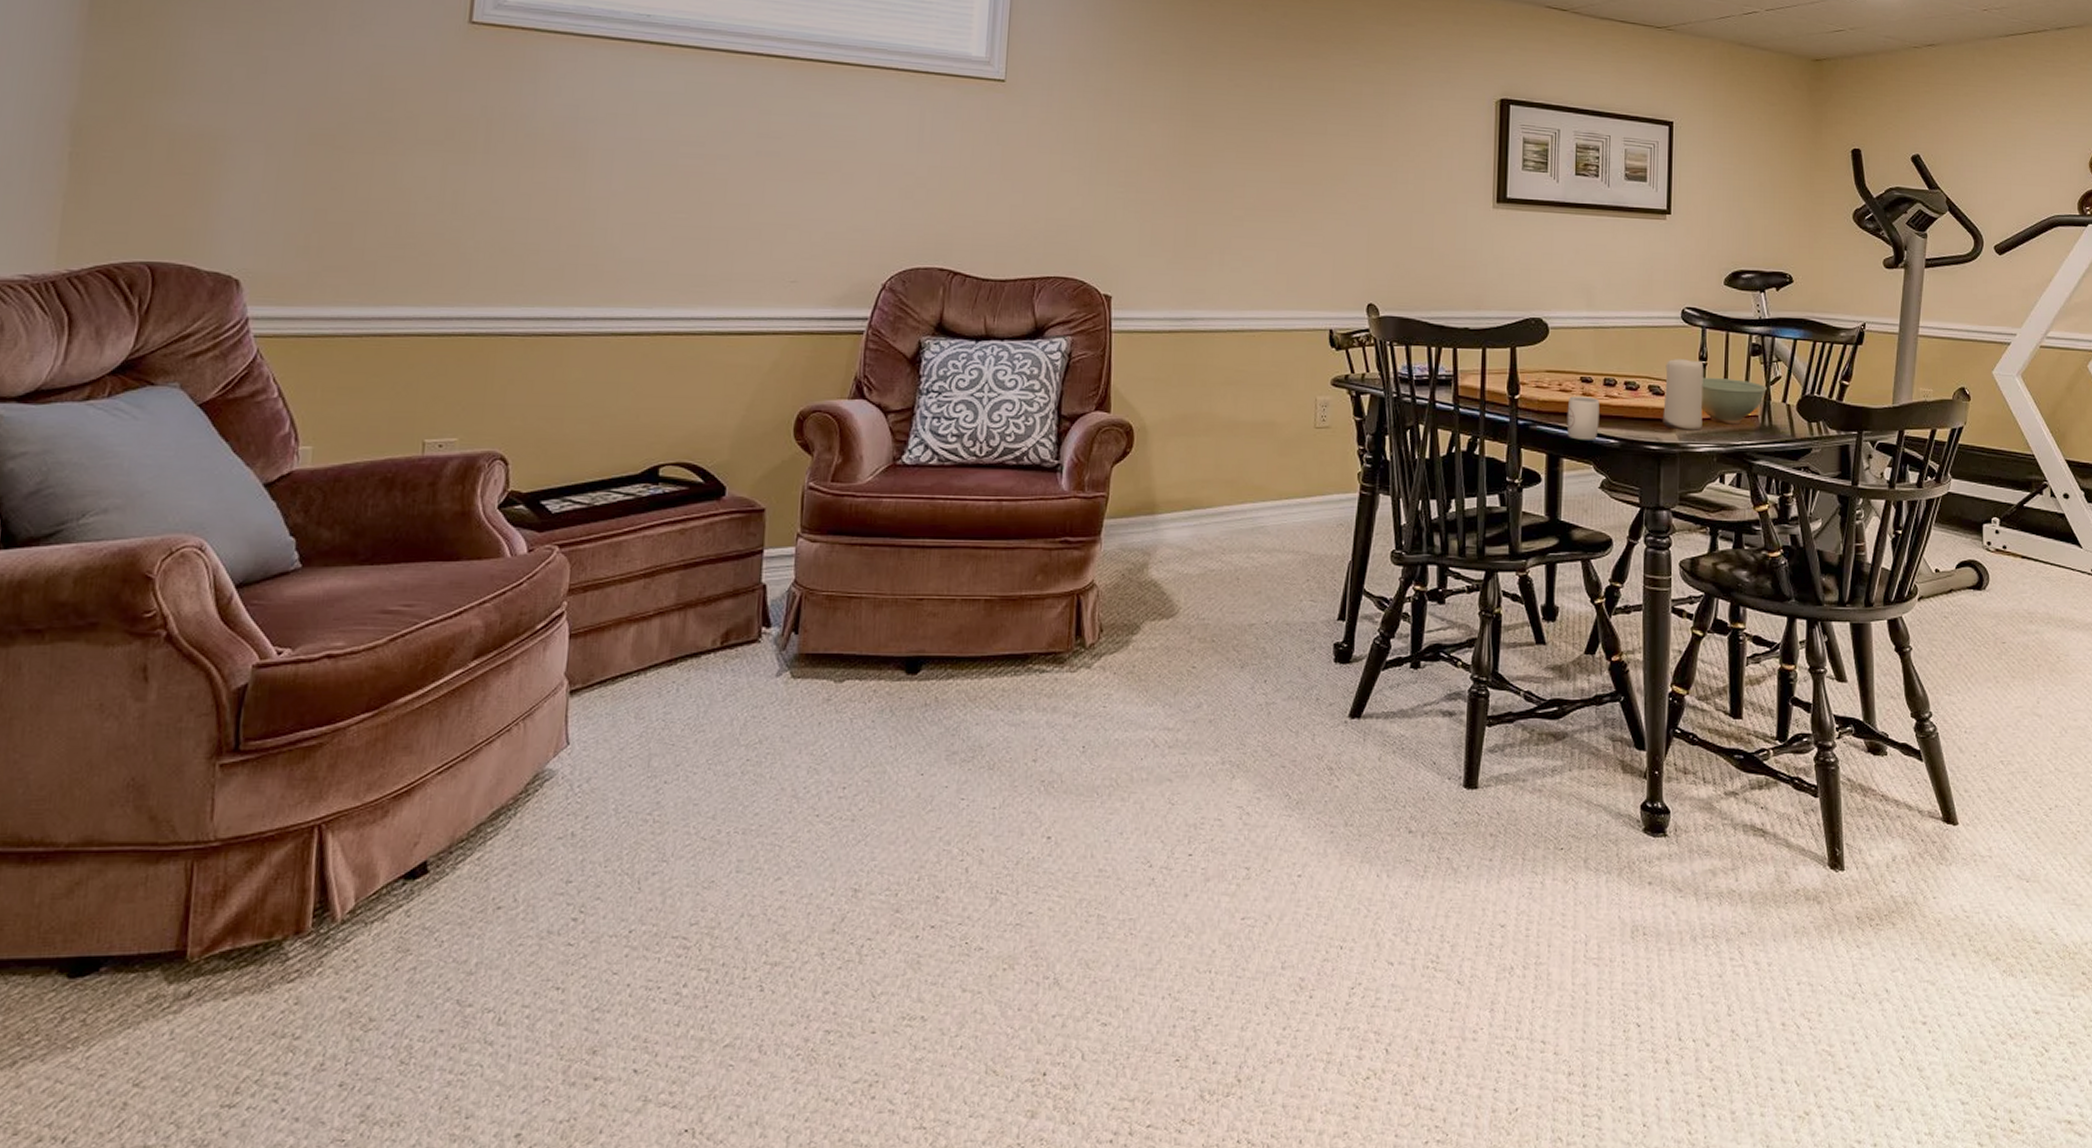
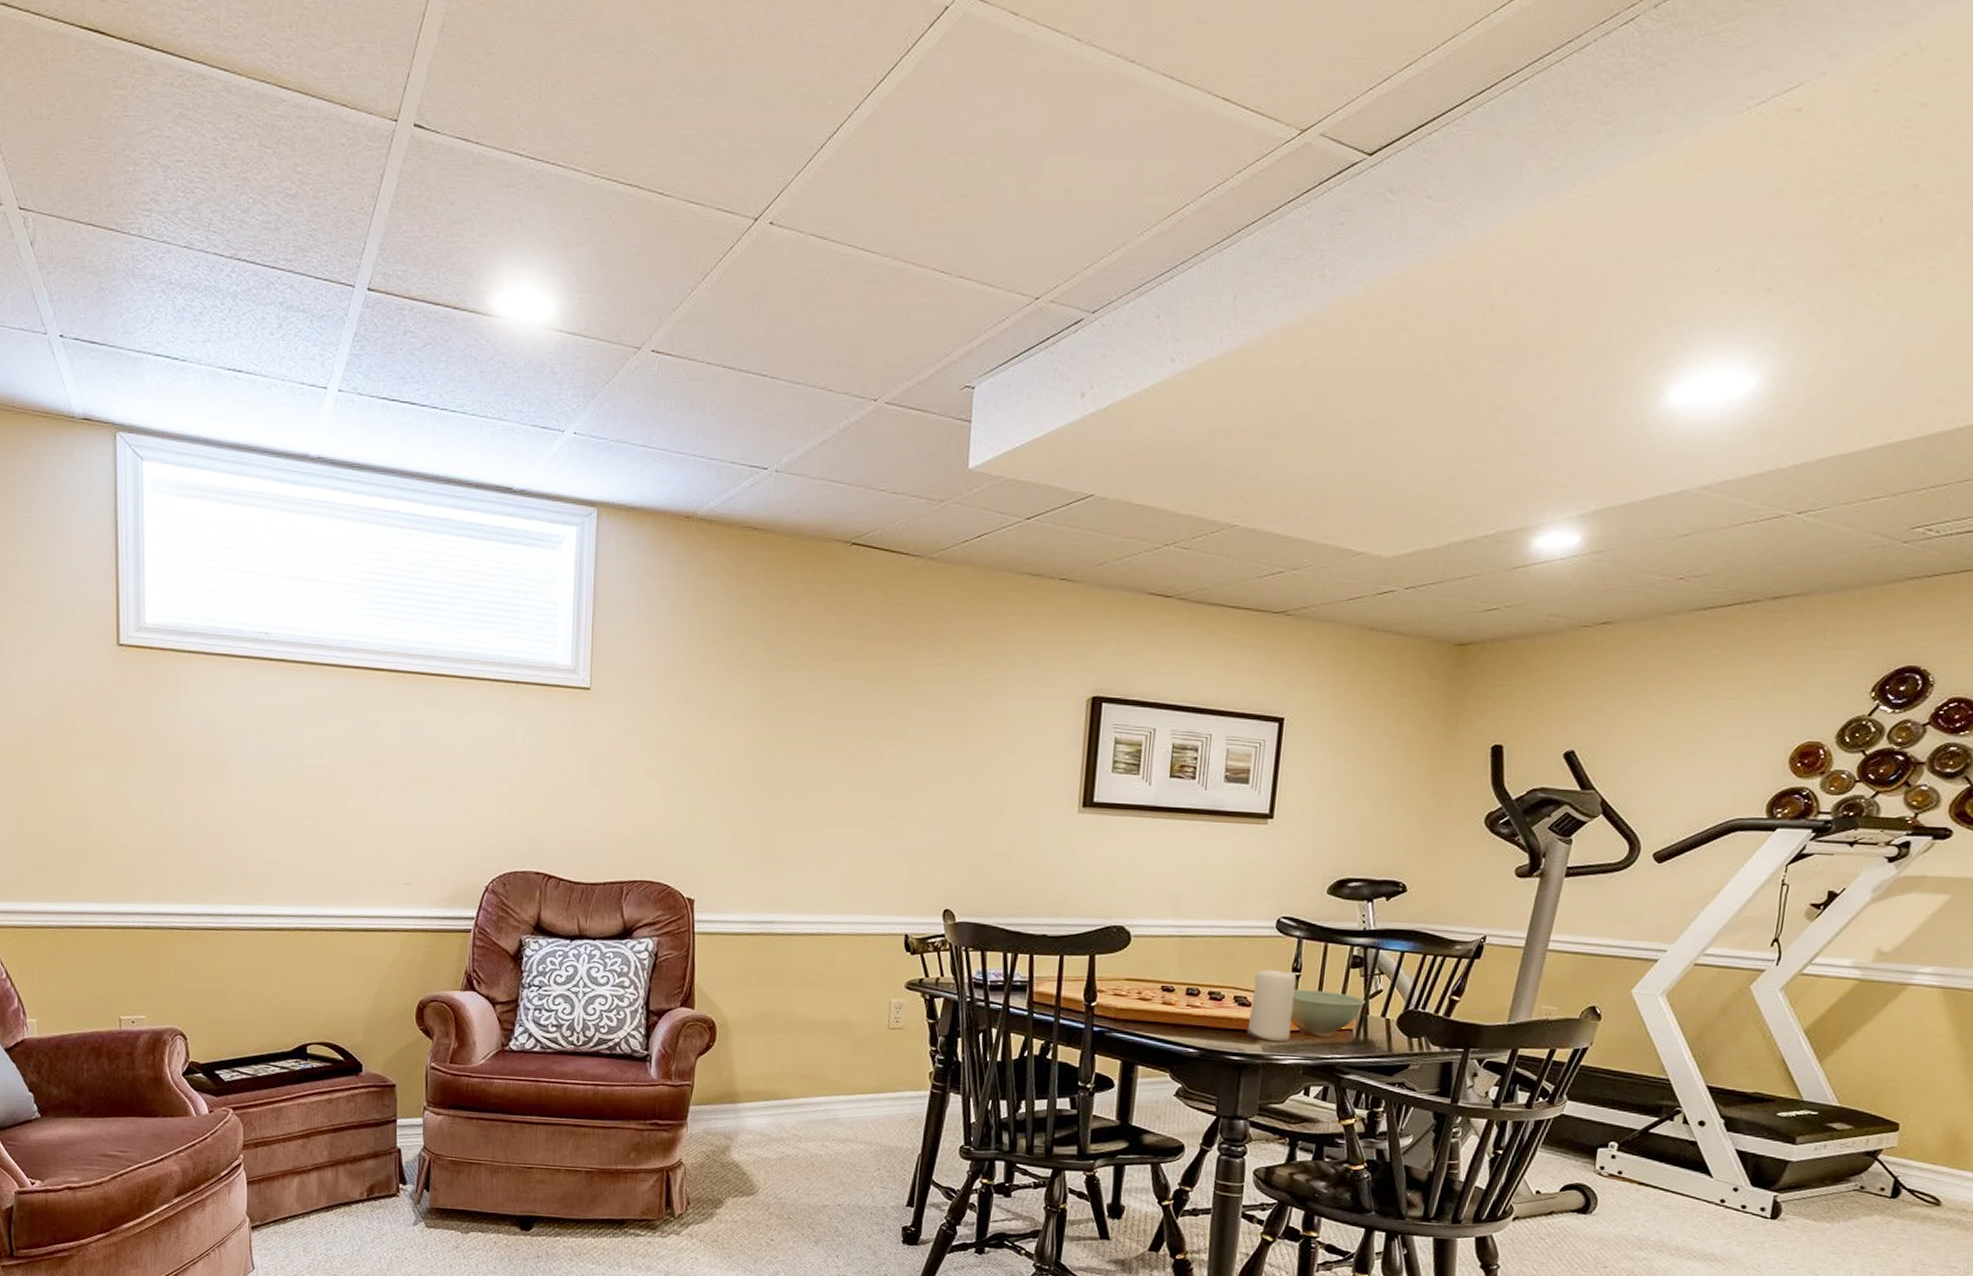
mug: present [1567,396,1600,440] -> none [1144,1005,1181,1049]

